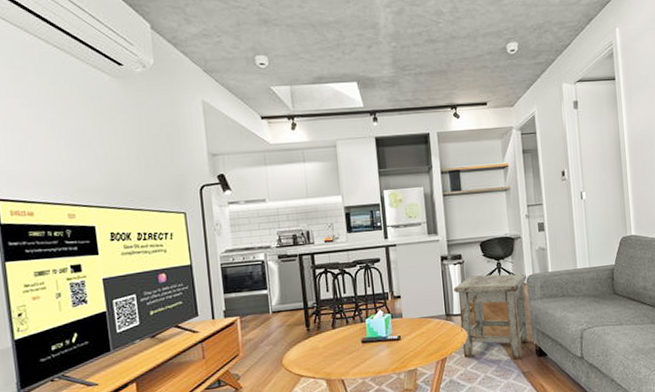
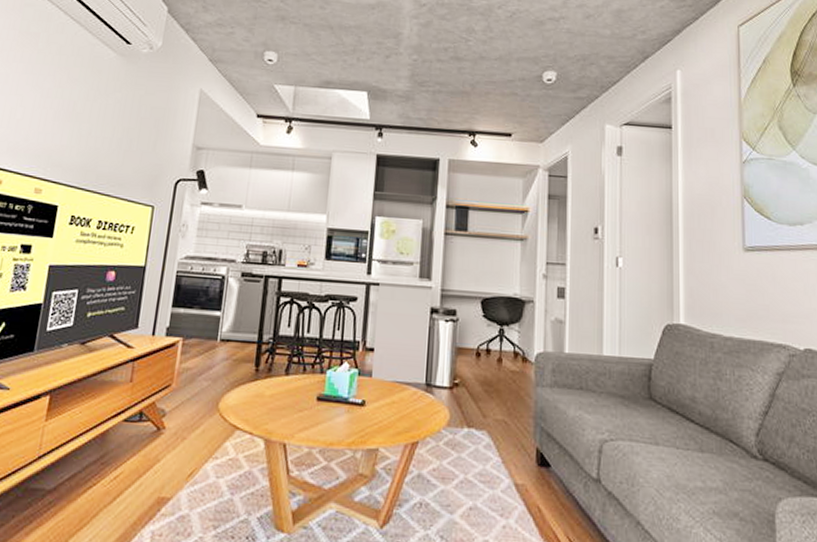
stool: present [454,273,529,361] -> none [440,338,536,466]

